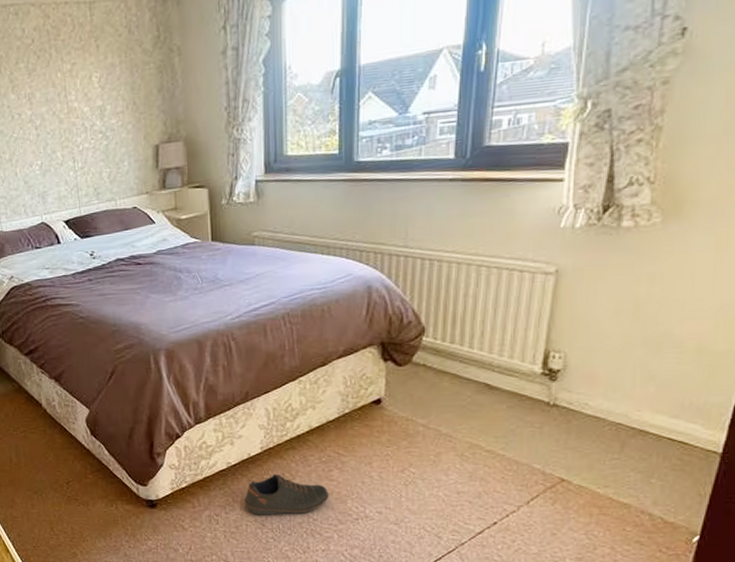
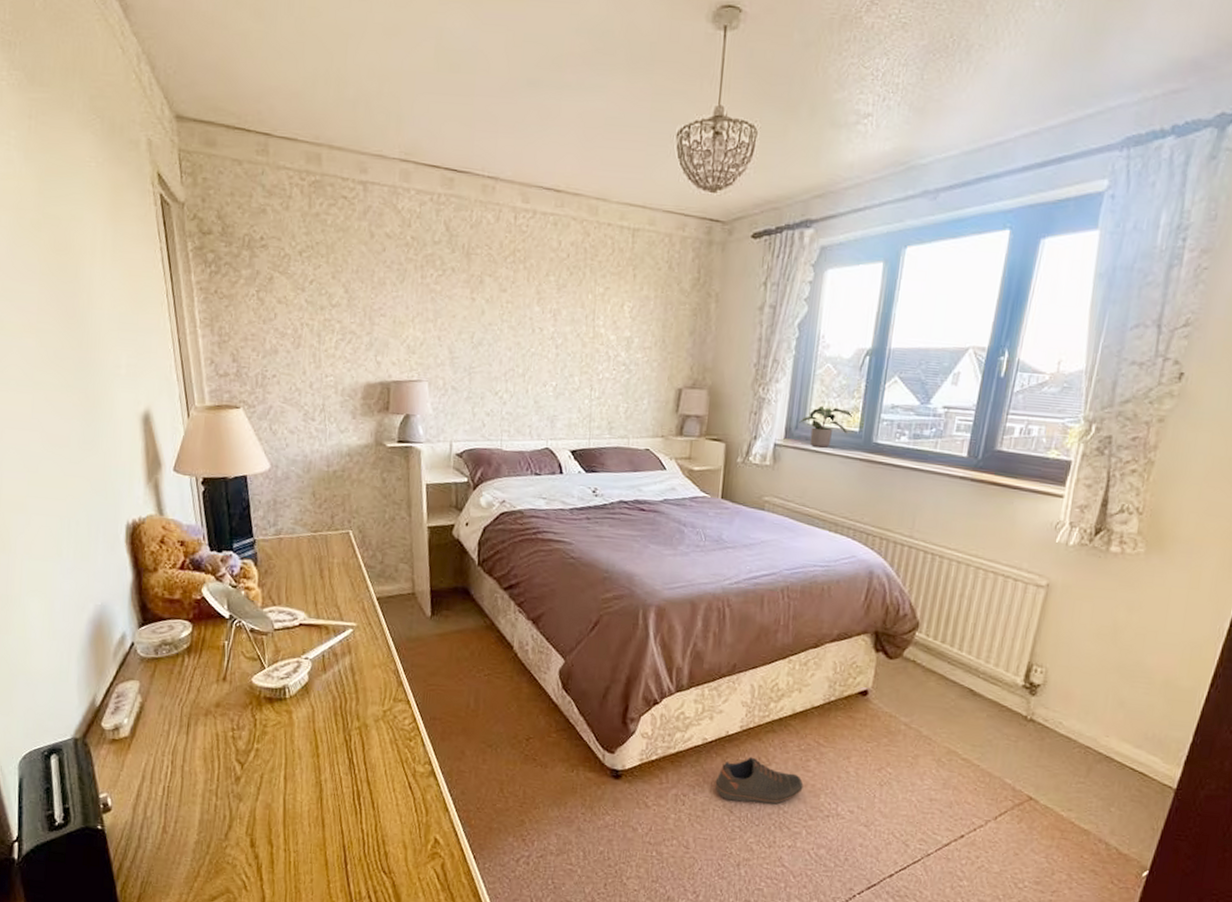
potted plant: none [277,134,333,178] -> present [799,405,855,449]

